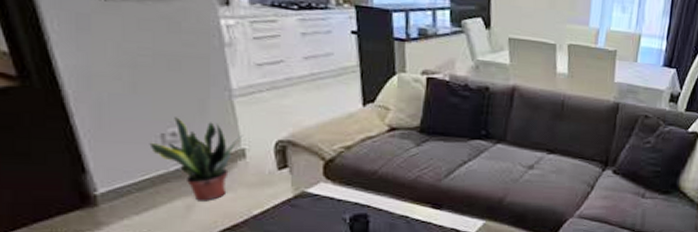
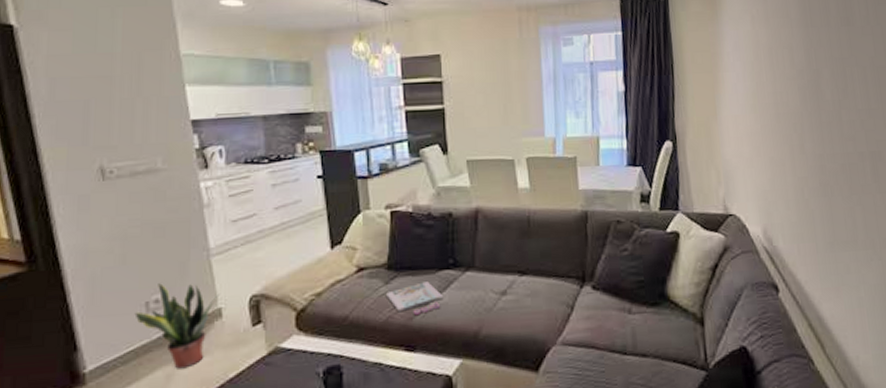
magazine: none [417,148,472,178] -> present [386,281,442,316]

